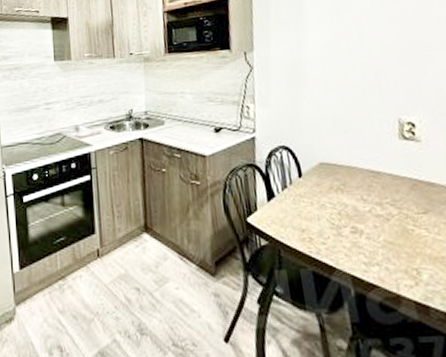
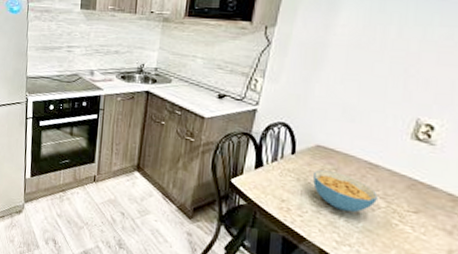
cereal bowl: none [324,187,389,227] -> present [313,170,378,212]

